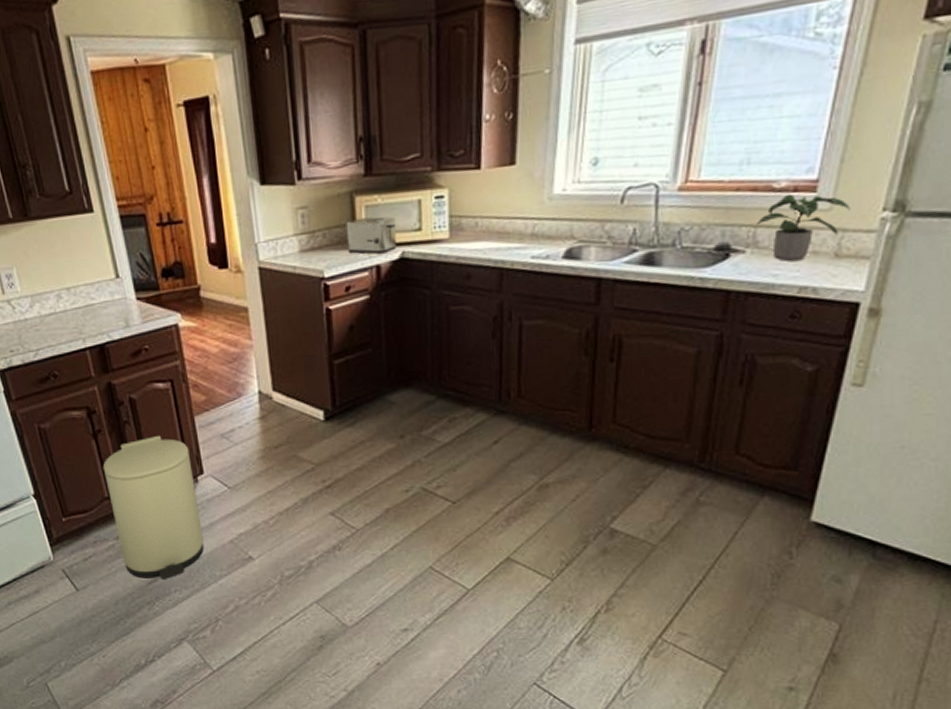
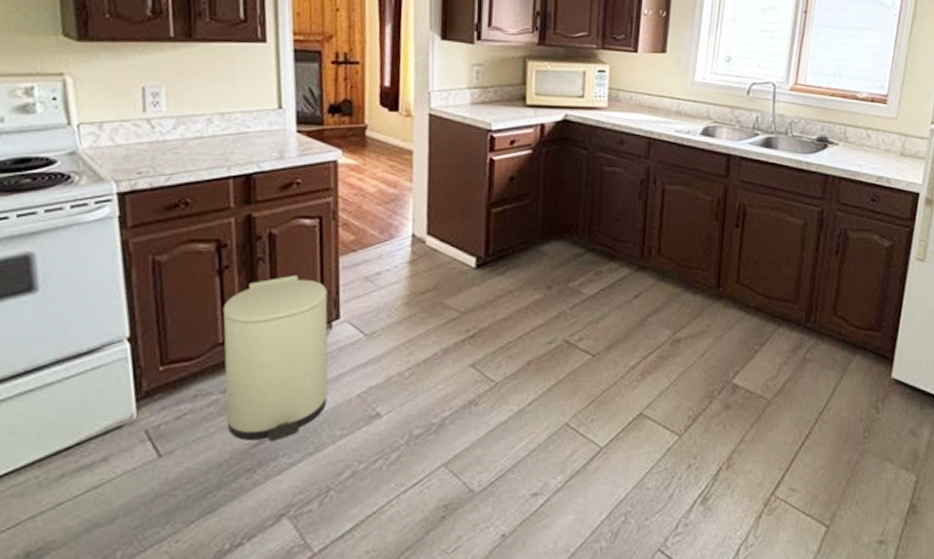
toaster: present [345,216,397,255] -> none [516,79,563,115]
potted plant: present [756,193,850,262] -> none [846,103,910,156]

